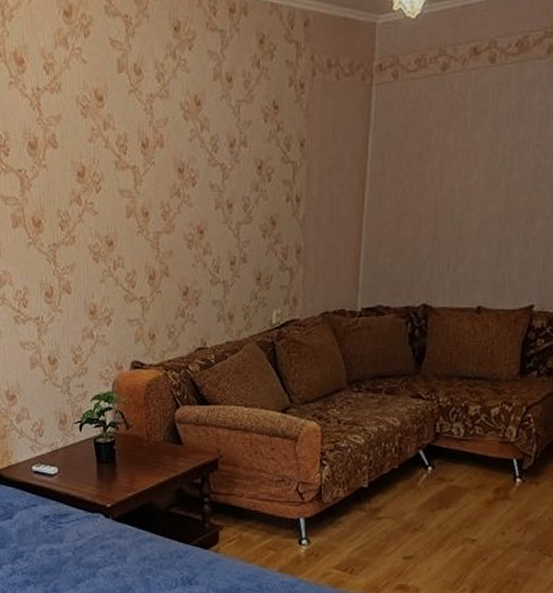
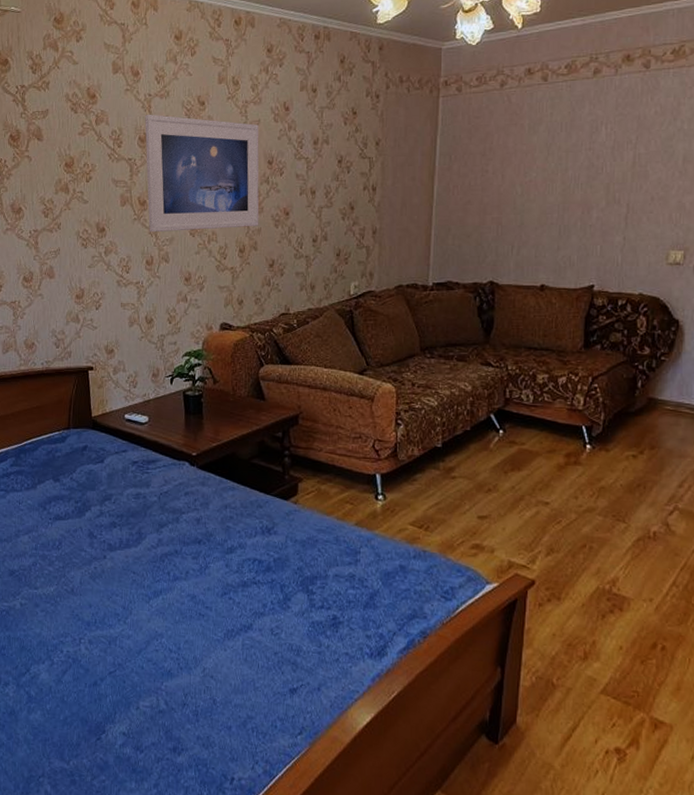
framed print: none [34,113,170,259] -> present [145,114,259,233]

